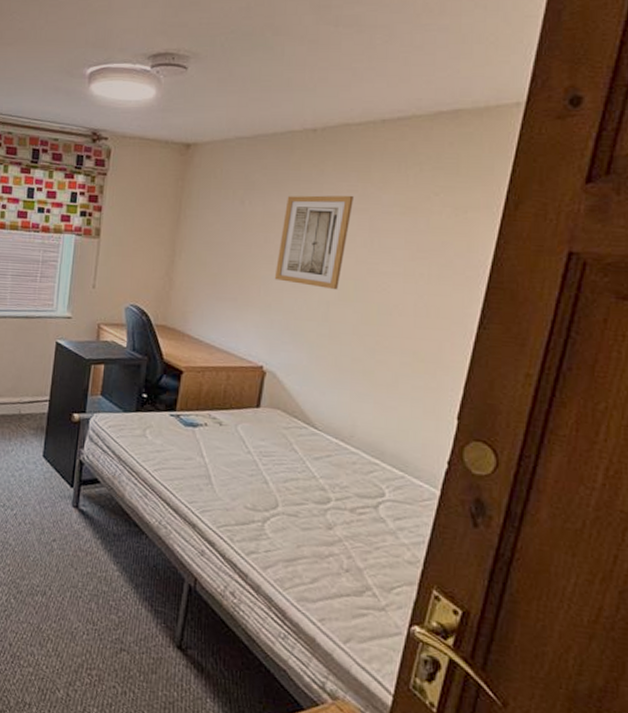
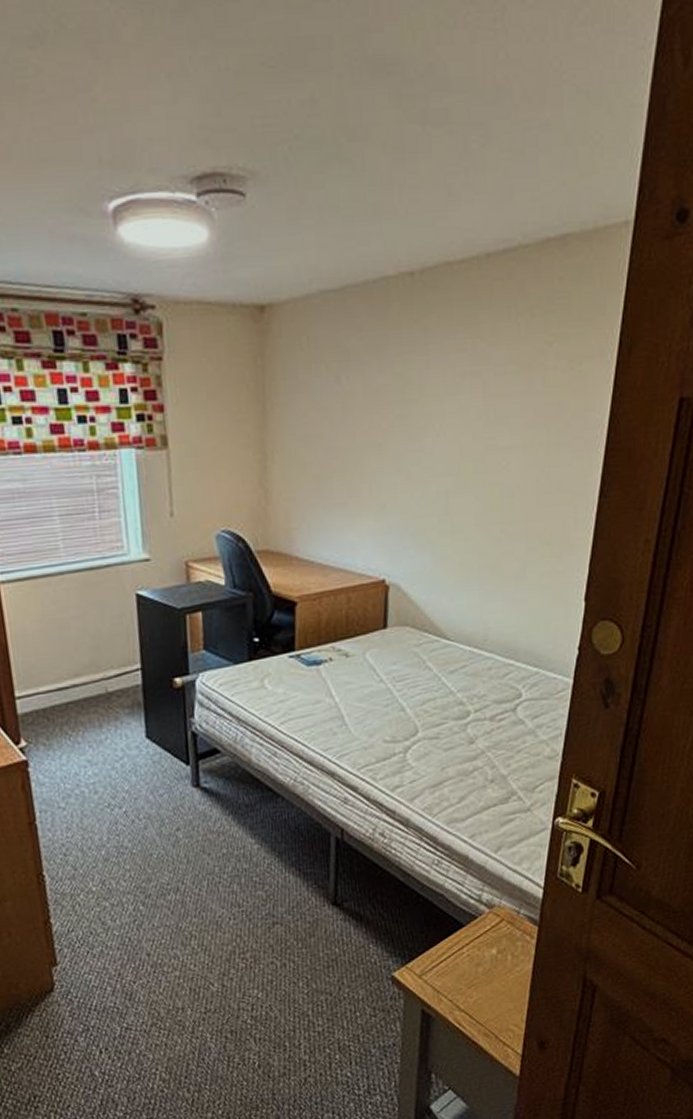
wall art: present [274,195,354,290] -> none [385,355,464,477]

